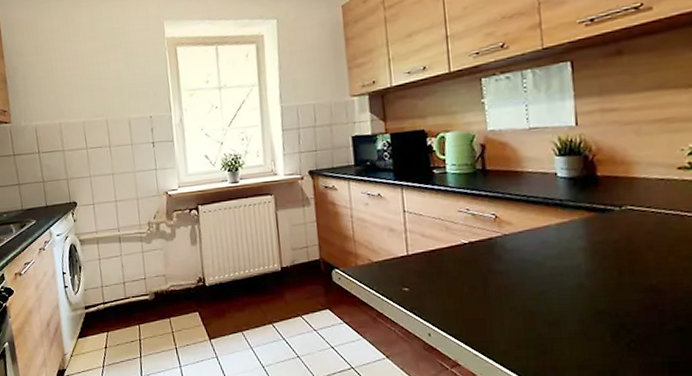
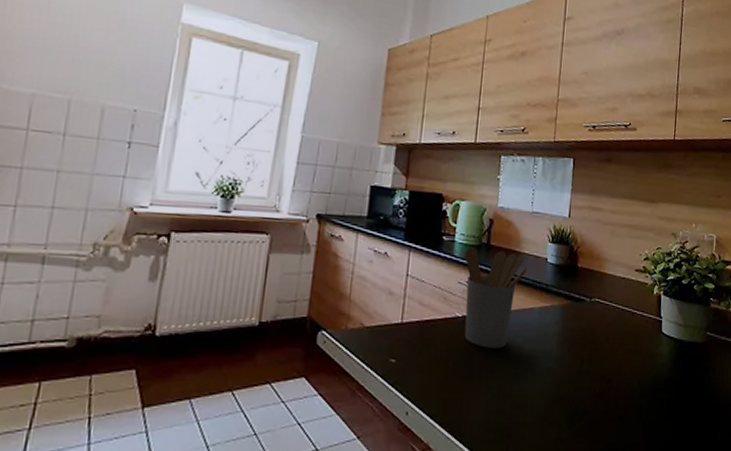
utensil holder: none [459,174,534,270] -> present [464,247,527,349]

